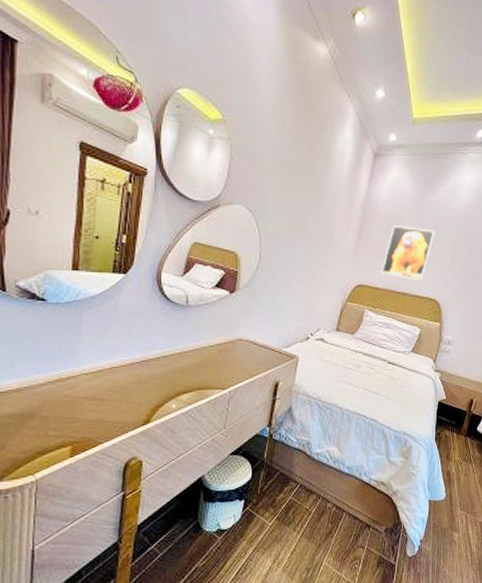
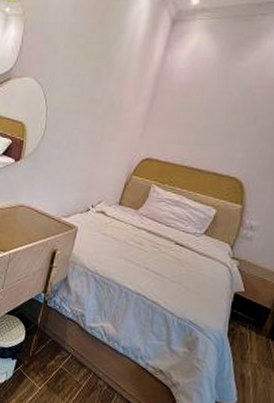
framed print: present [381,225,435,282] -> none [173,96,242,158]

